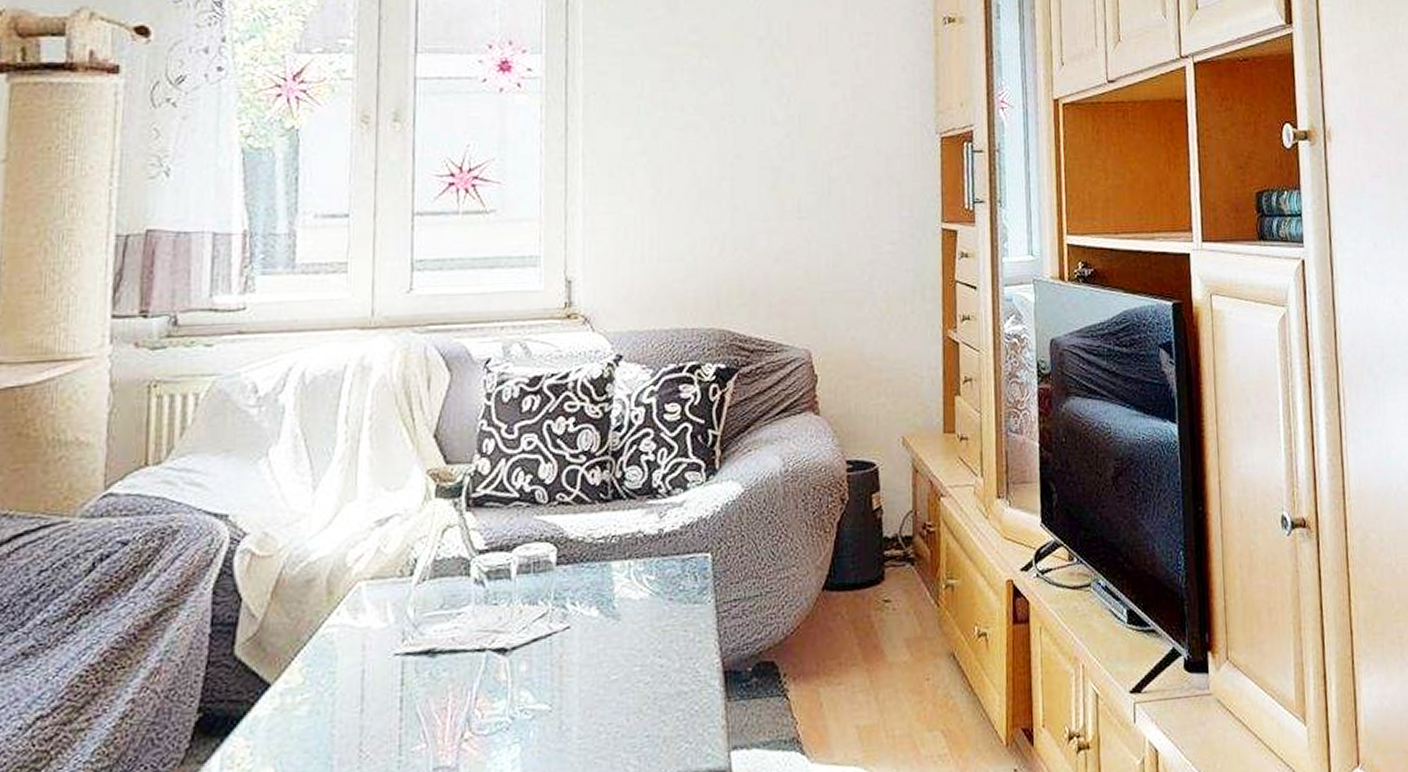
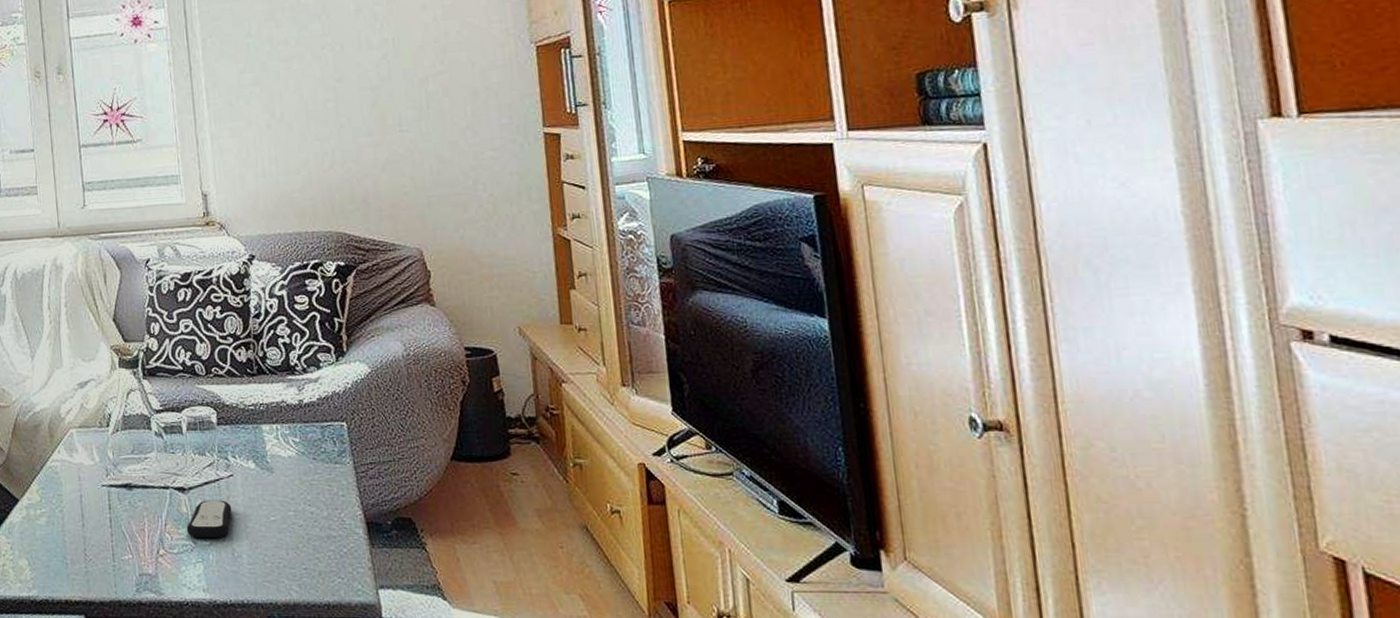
remote control: none [503,659,564,712] -> present [186,500,232,539]

